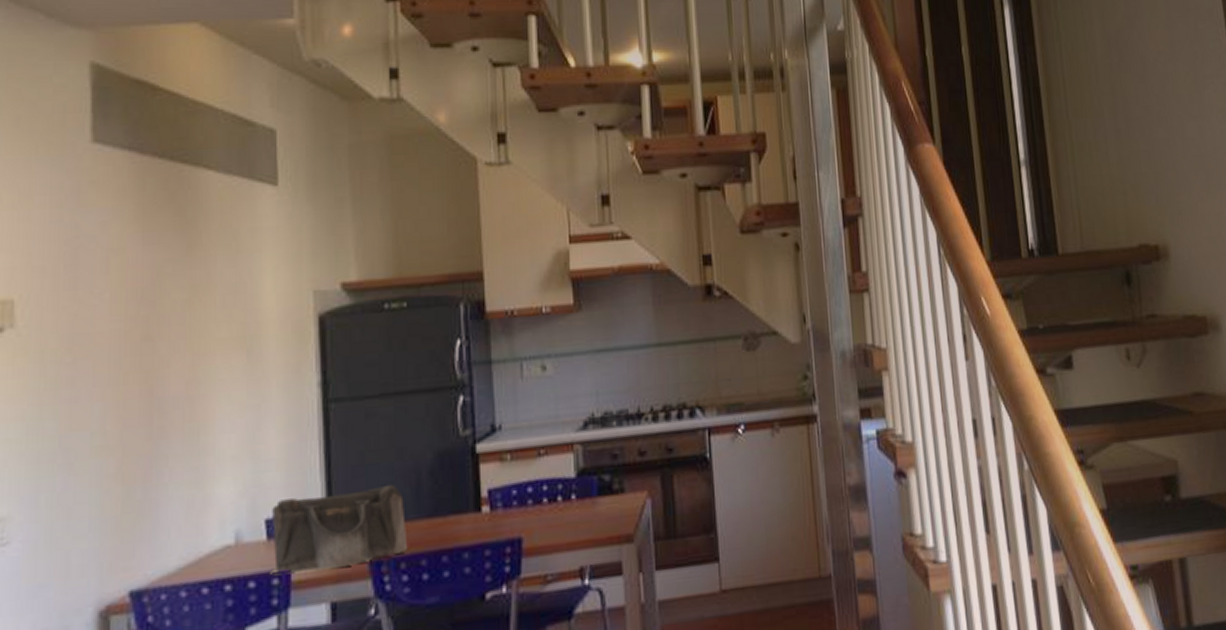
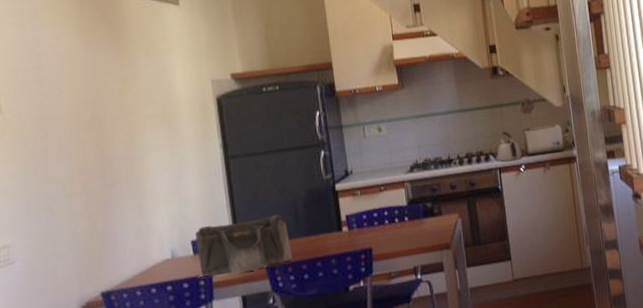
kettle: none [706,376,742,421] -> present [497,131,523,163]
toaster: none [743,367,801,414] -> present [522,123,565,157]

